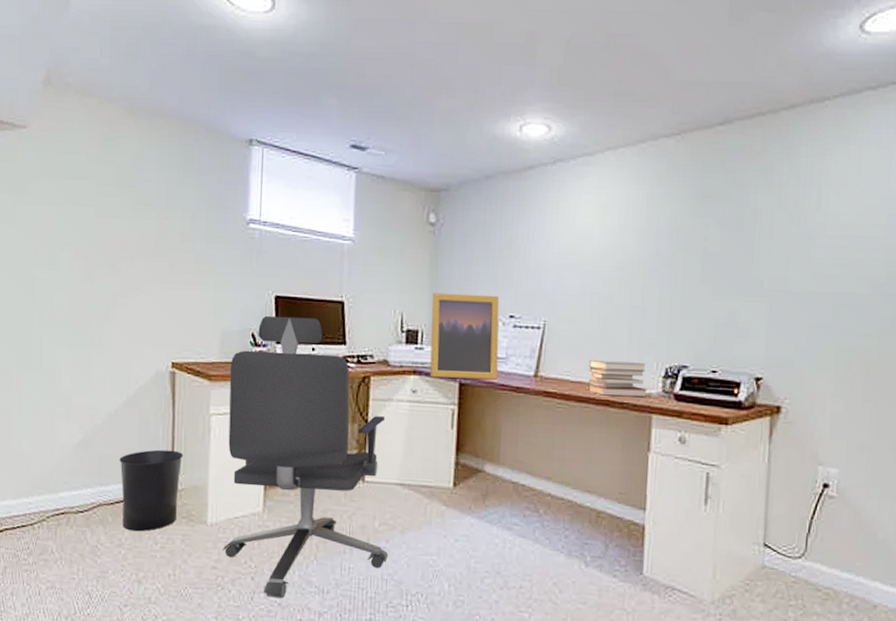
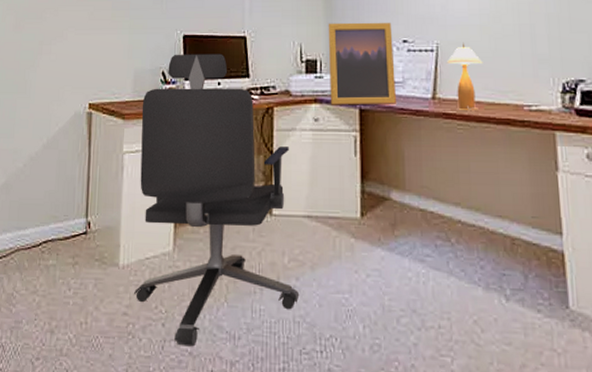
waste bin: present [119,449,183,531] -> none [38,190,98,276]
table lamp: none [552,322,589,390] -> present [446,43,483,110]
books: present [588,359,647,398] -> none [485,78,547,115]

